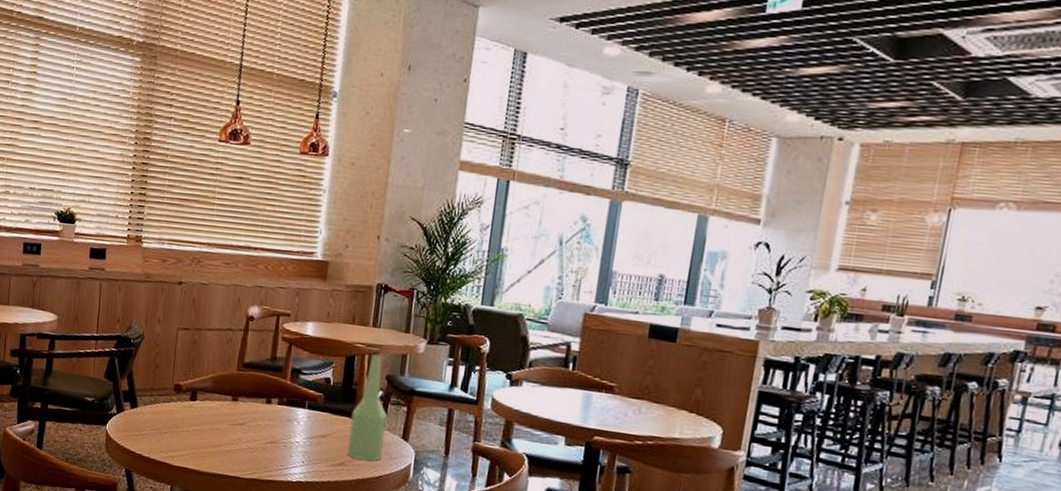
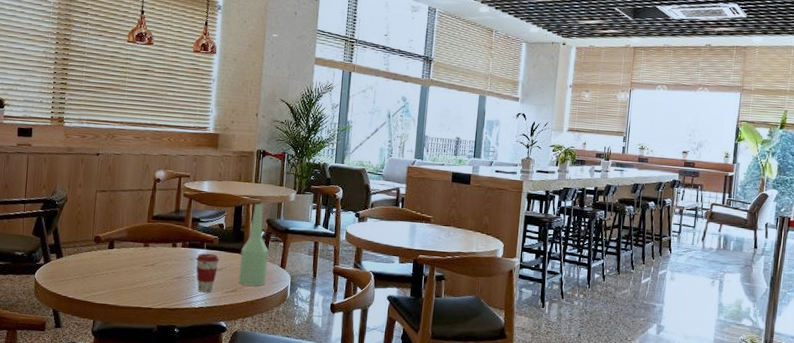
coffee cup: none [294,413,324,465] -> present [196,253,219,293]

